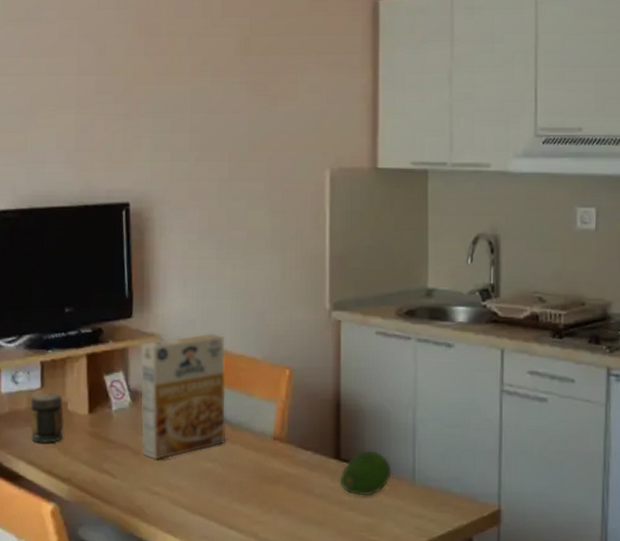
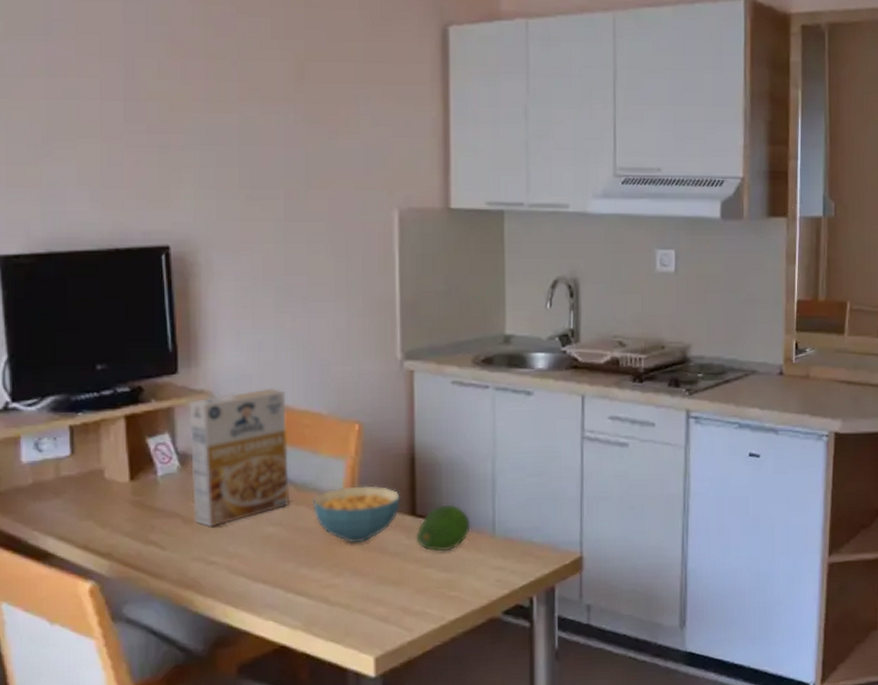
jar: present [30,393,65,444] -> none [60,460,101,518]
cereal bowl: none [246,428,326,483] -> present [313,485,400,544]

